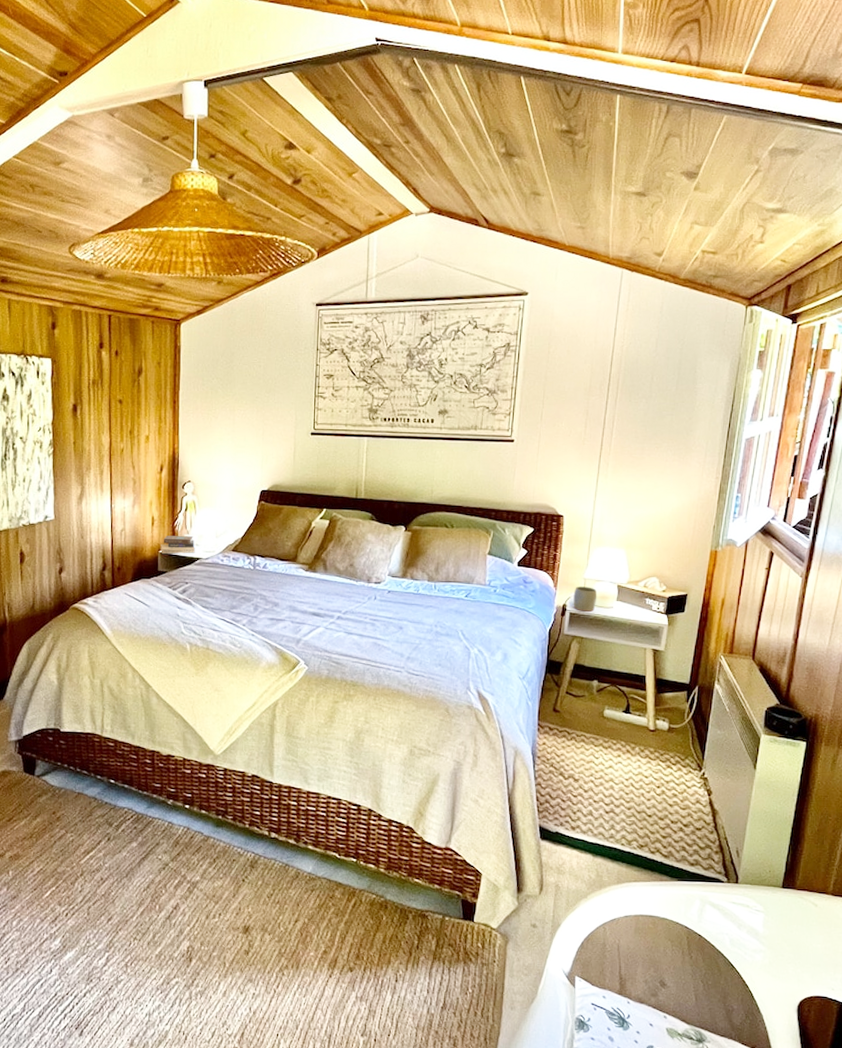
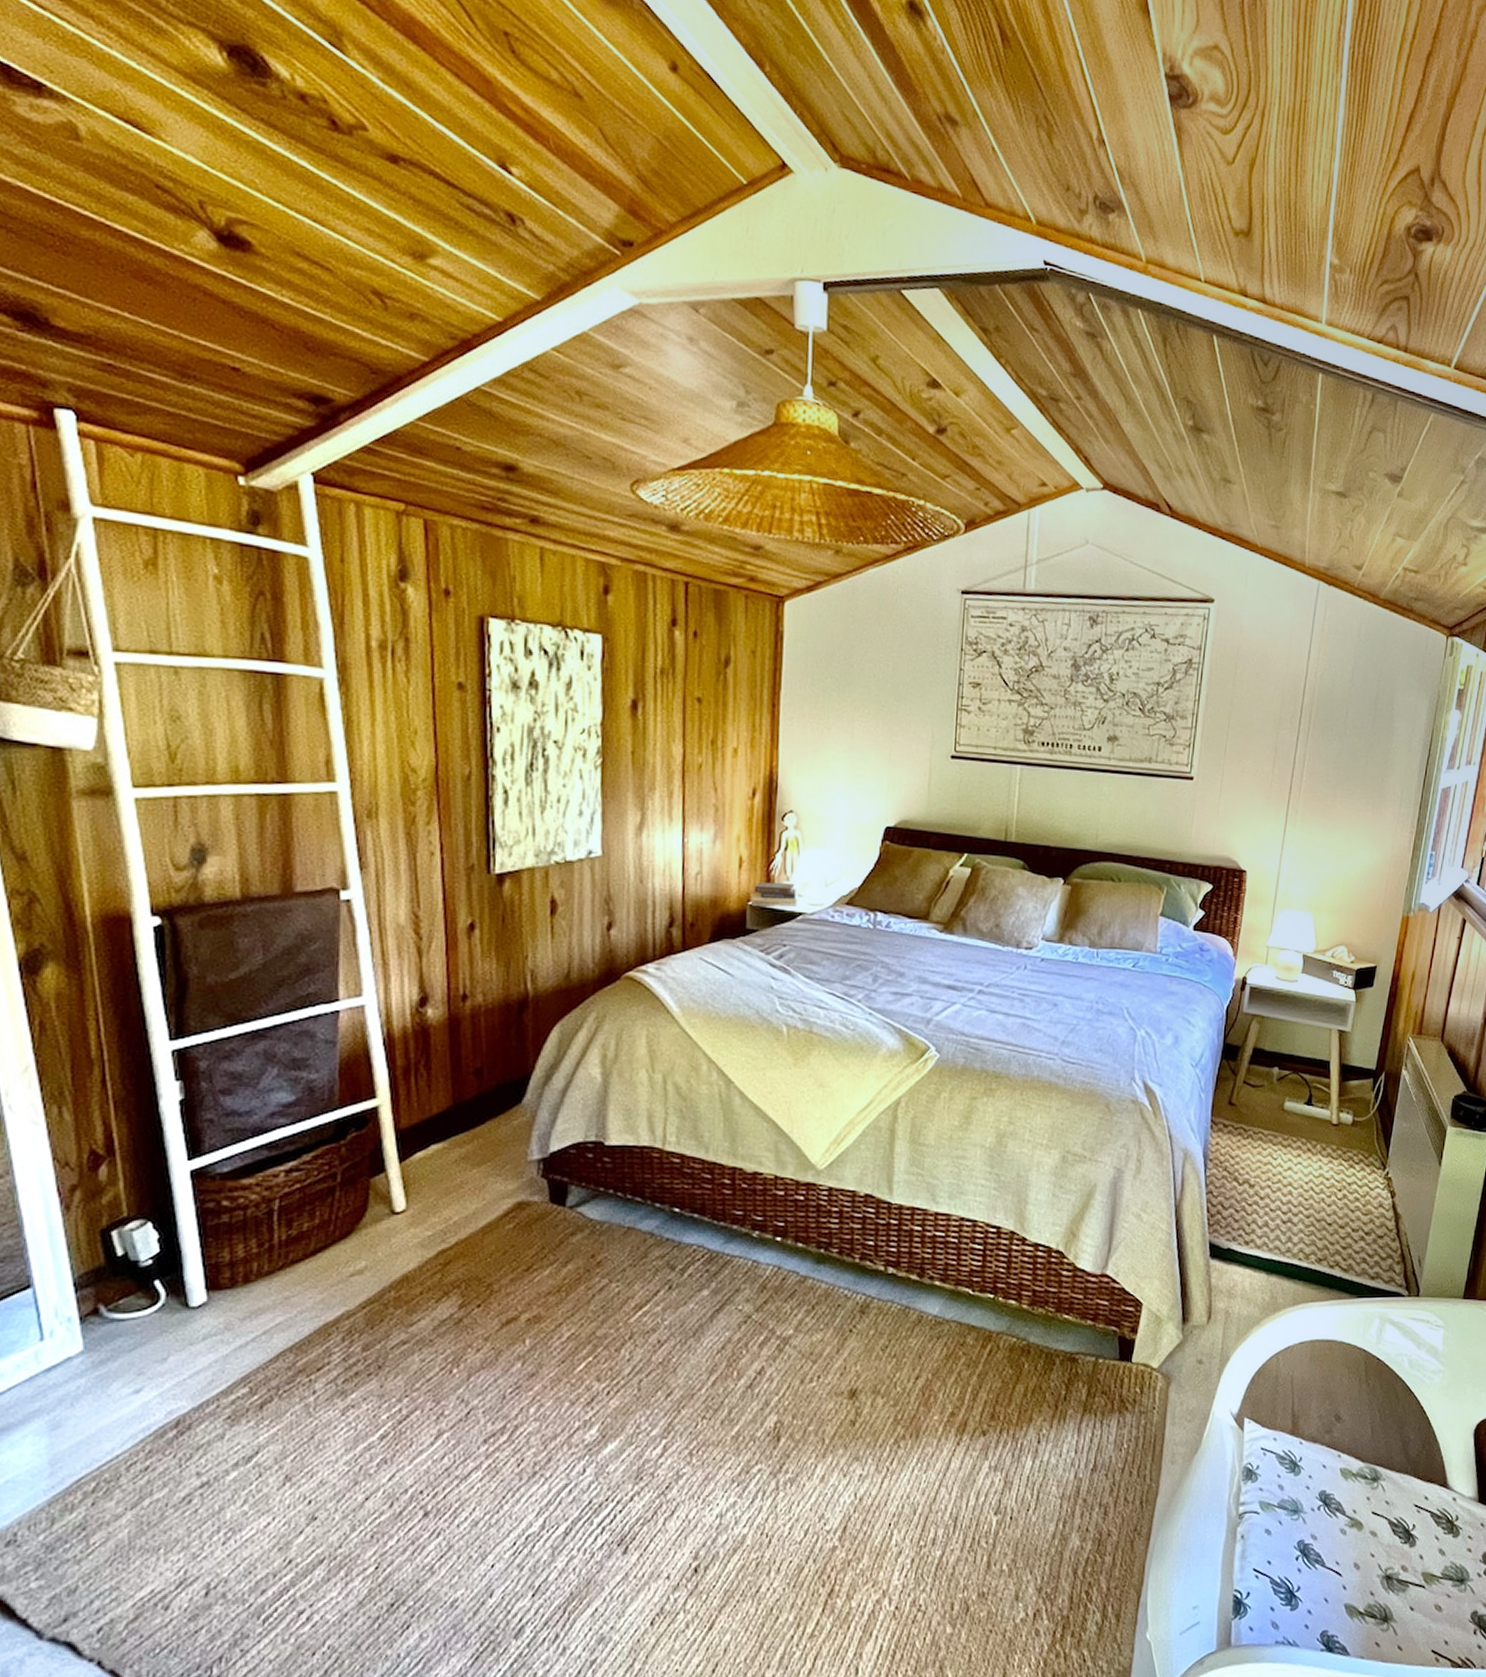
mug: present [573,586,597,612] -> none [1254,955,1281,986]

